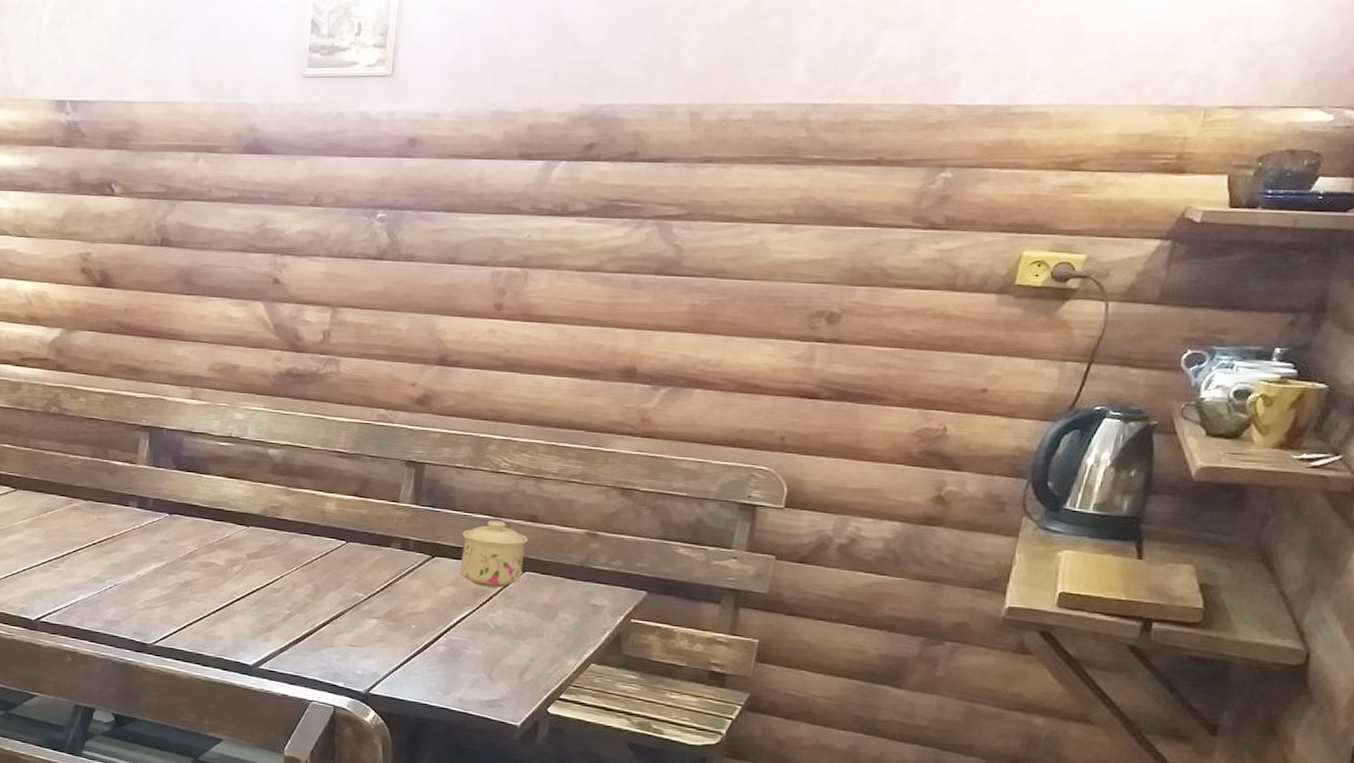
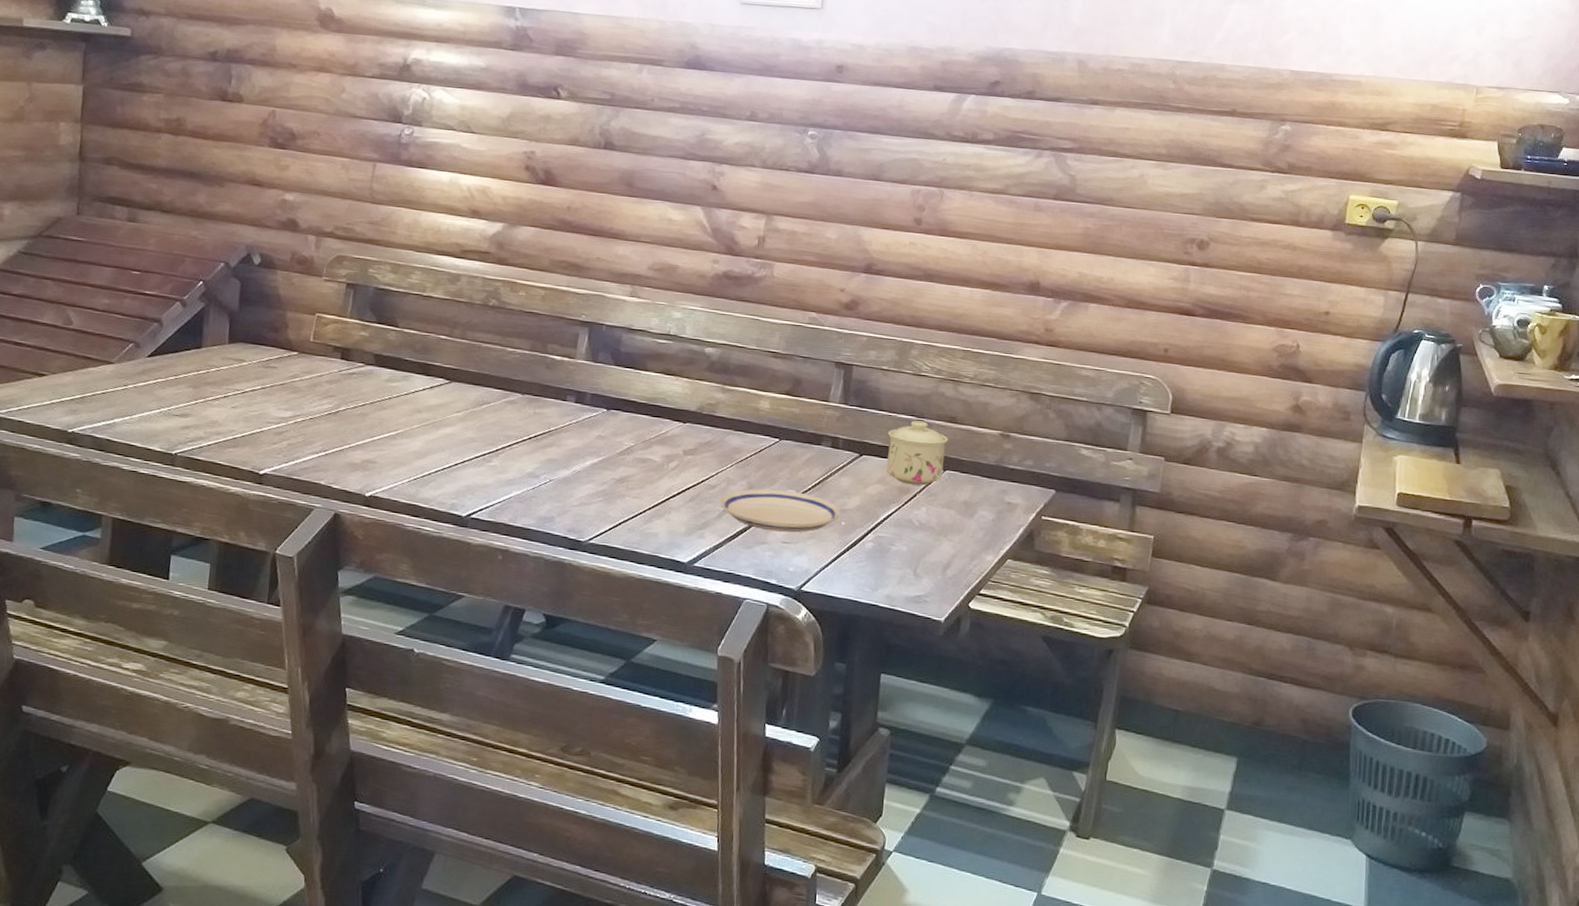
plate: none [285,592,412,636] -> present [720,488,841,533]

